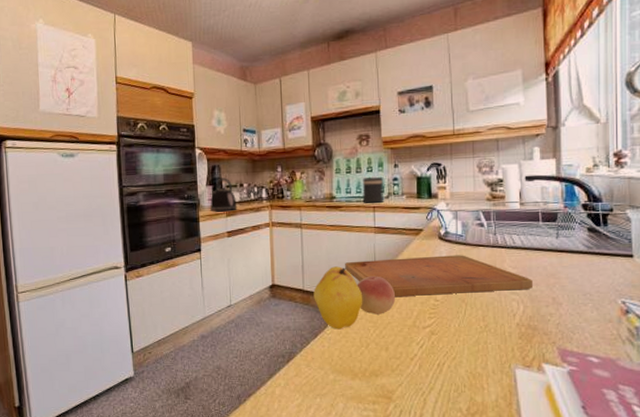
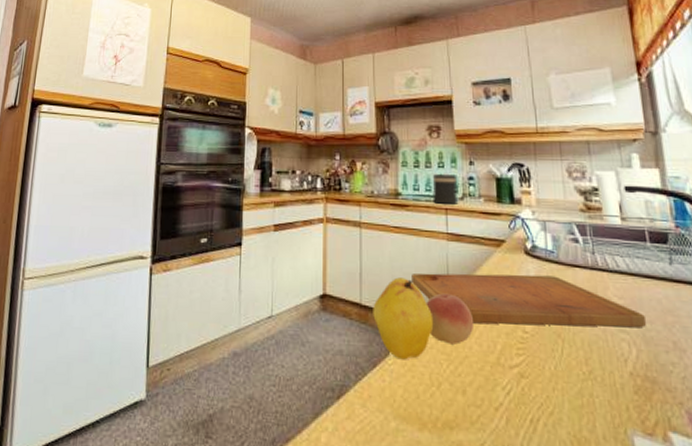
kettle: present [210,177,238,212] -> none [257,162,288,201]

